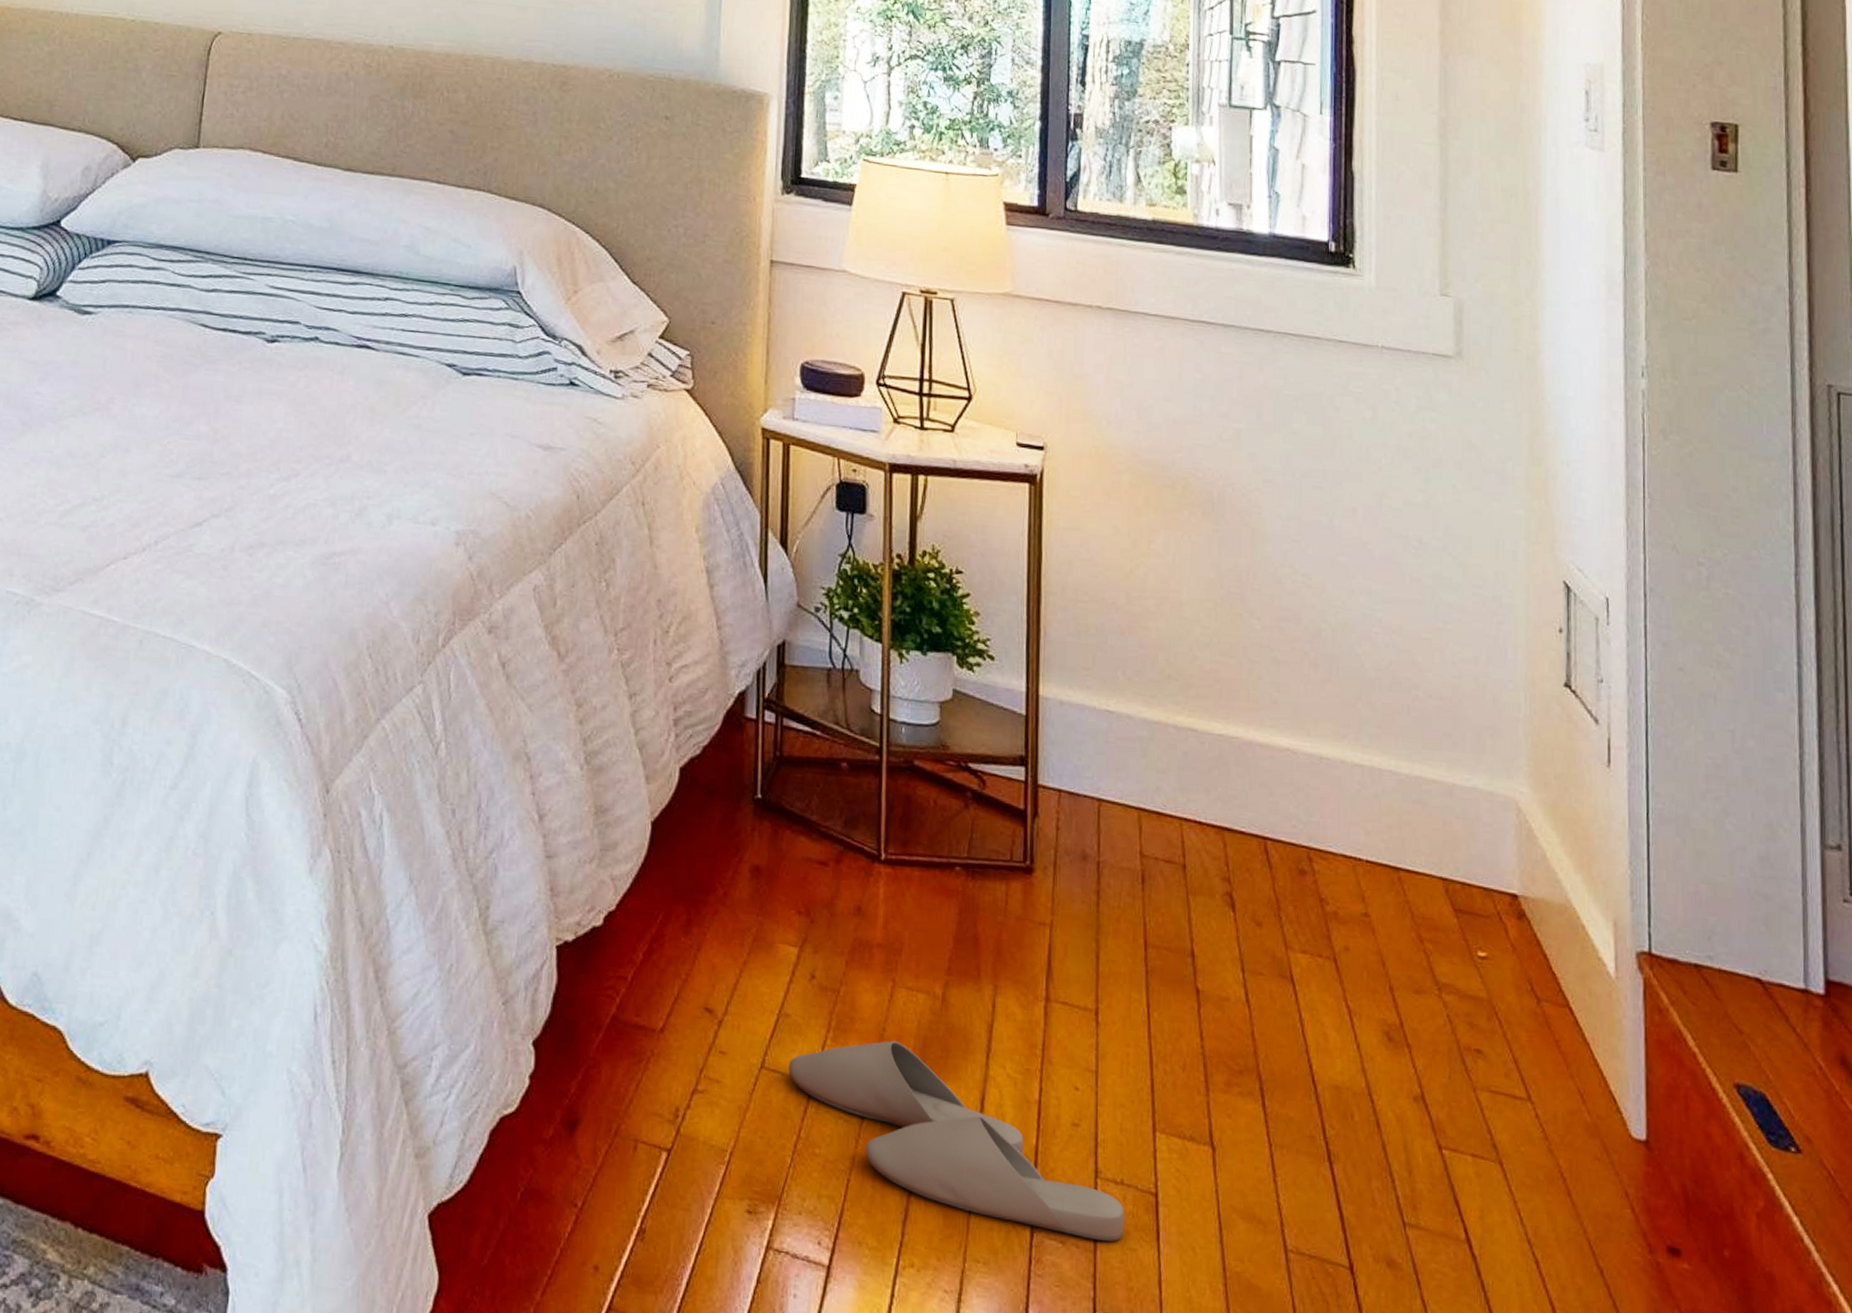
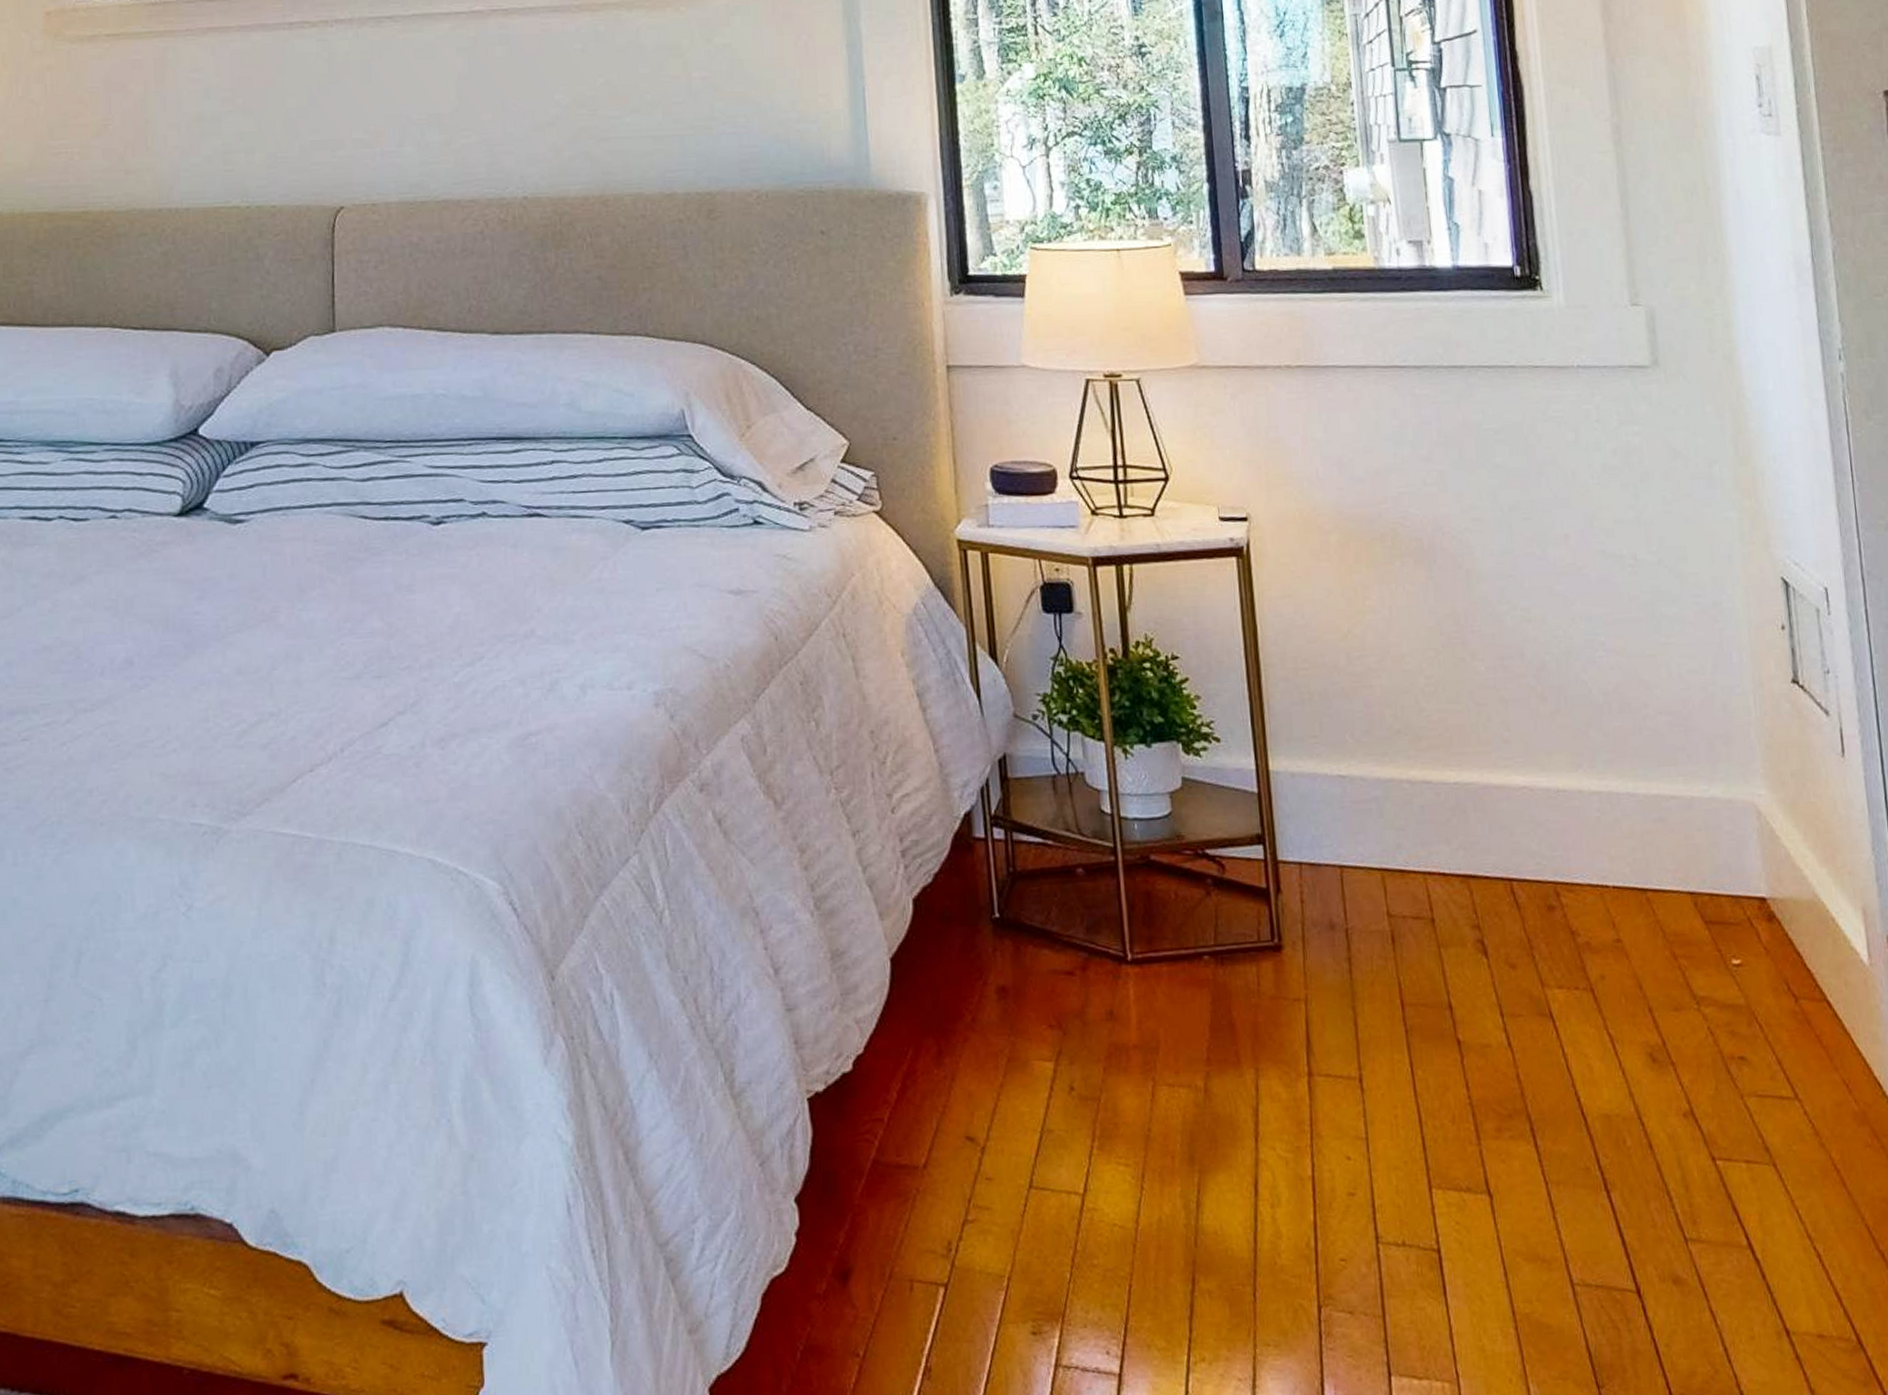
slippers: present [788,1040,1125,1241] -> none [1057,1139,1411,1305]

